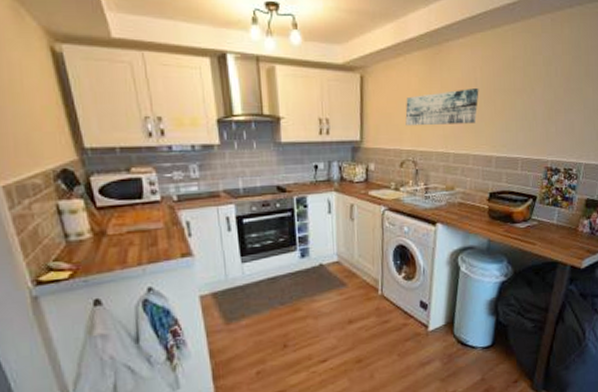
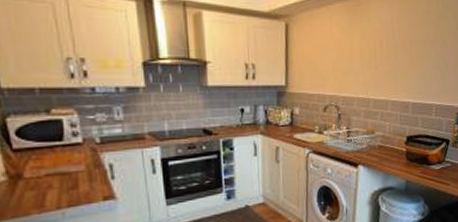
wall art: present [405,89,479,126] -> none [328,39,397,73]

